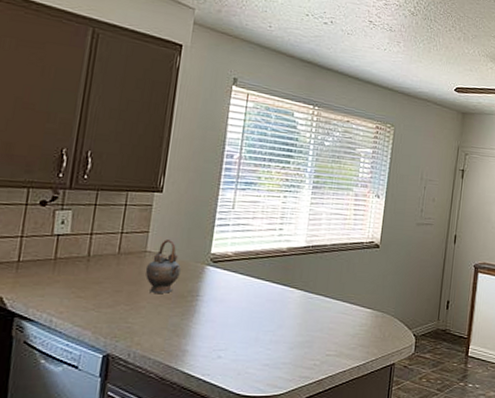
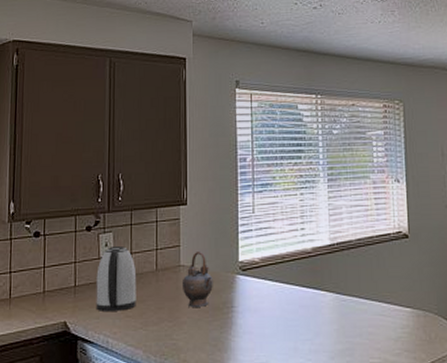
kettle: none [41,224,95,291] -> present [96,245,137,311]

